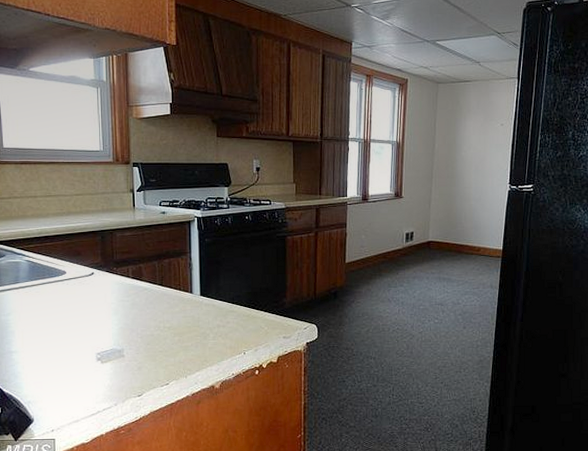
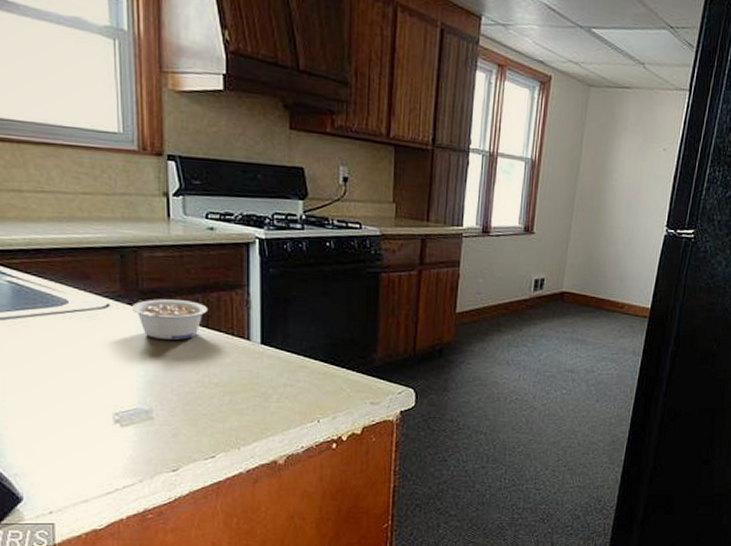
legume: none [109,266,163,296] -> present [131,299,209,340]

